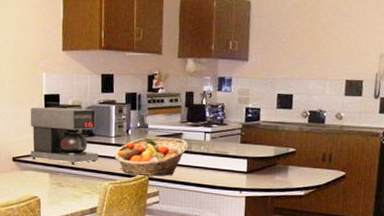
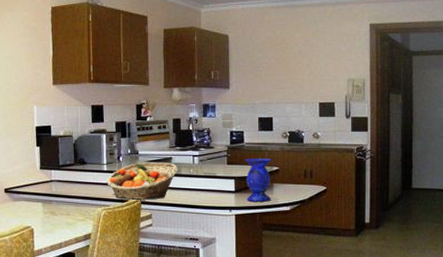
coffee maker: present [30,107,98,165] -> none [22,138,91,193]
vase: none [259,137,288,185] -> present [245,158,271,202]

